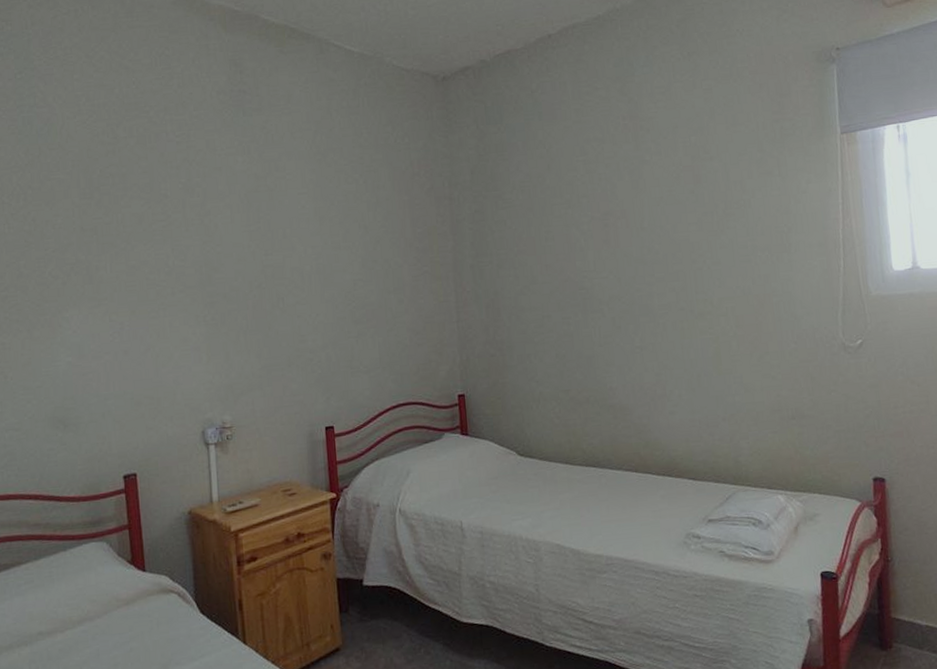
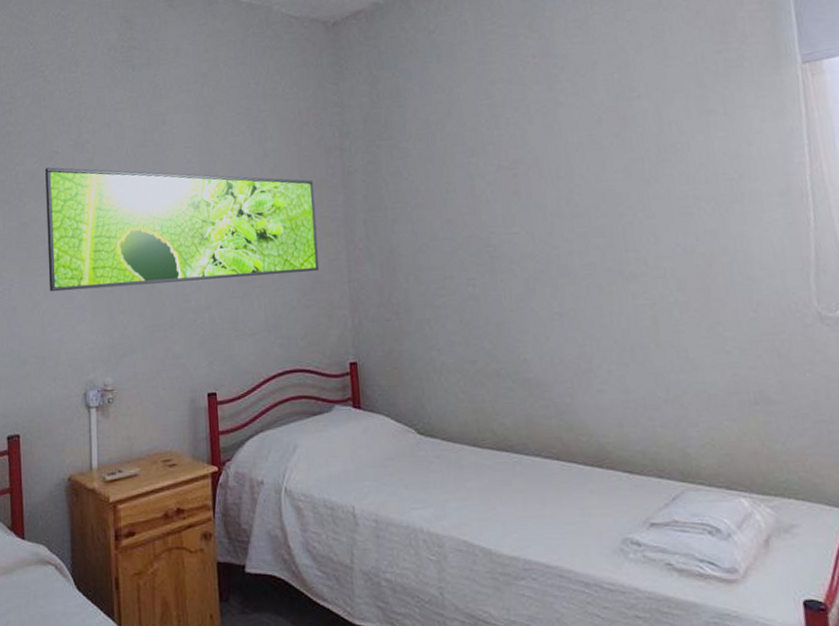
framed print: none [154,210,431,335] -> present [45,167,320,292]

